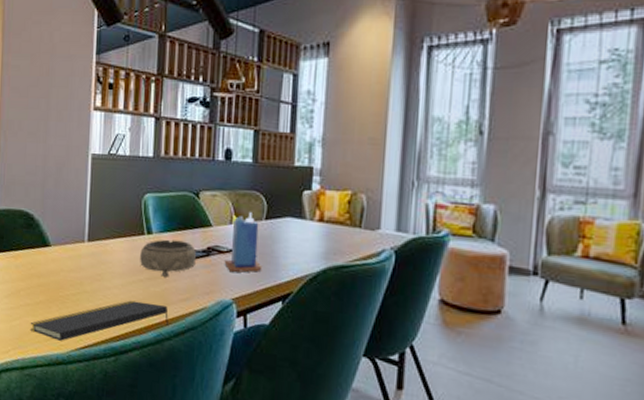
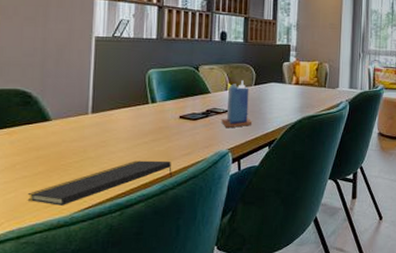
decorative bowl: present [140,239,196,277] -> none [144,106,196,137]

